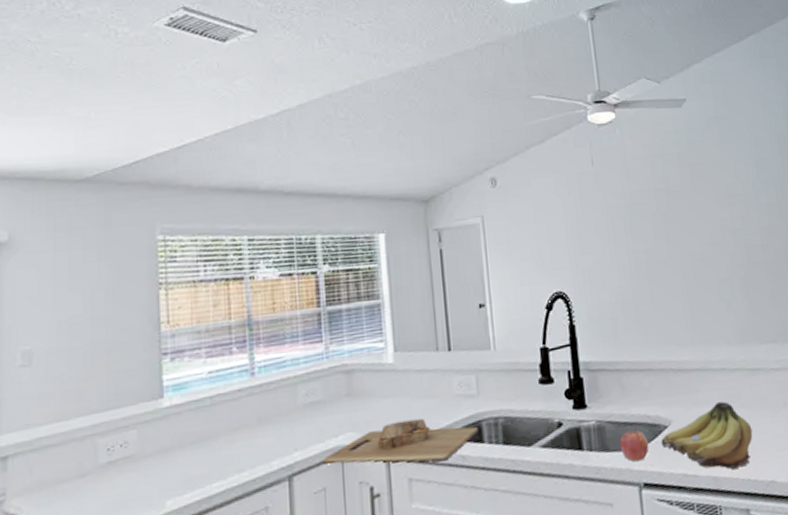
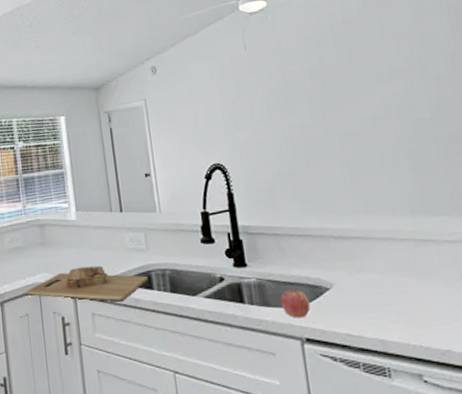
fruit: present [660,401,753,469] -> none [322,269,425,334]

